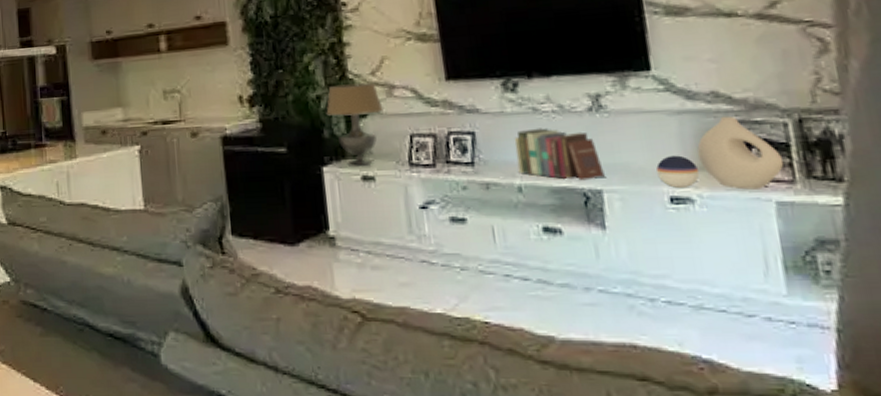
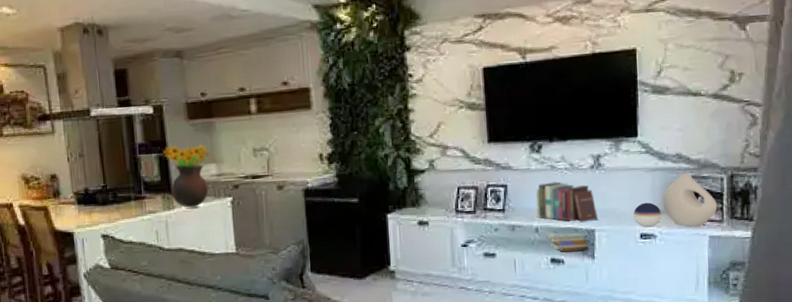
flower arrangement: none [66,86,116,157] -> present [163,144,211,208]
table lamp: present [326,82,383,166] -> none [392,144,438,213]
books: none [529,188,596,219] -> present [543,228,589,252]

